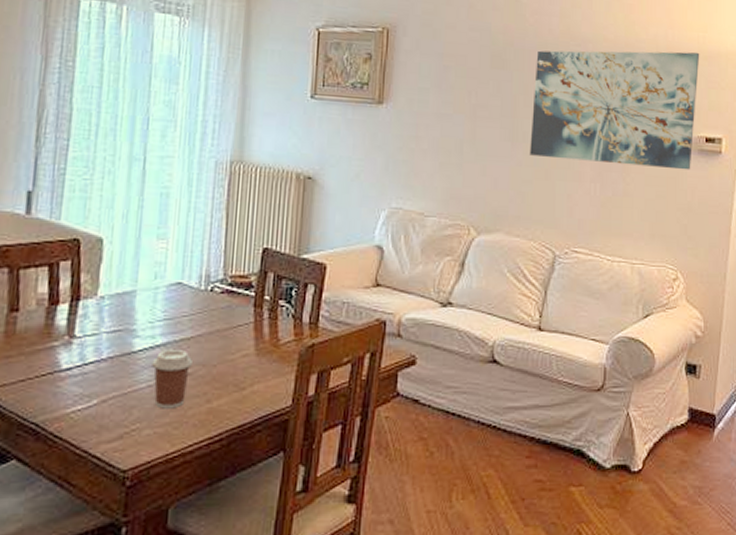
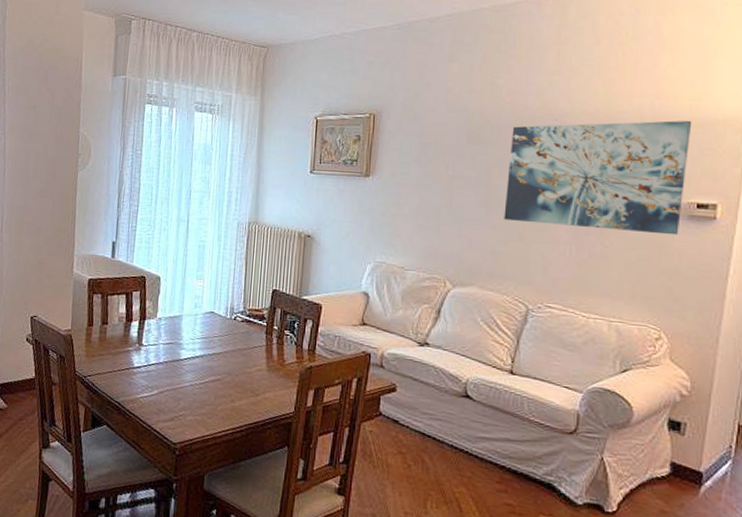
coffee cup: present [152,350,192,409] -> none [193,360,221,404]

